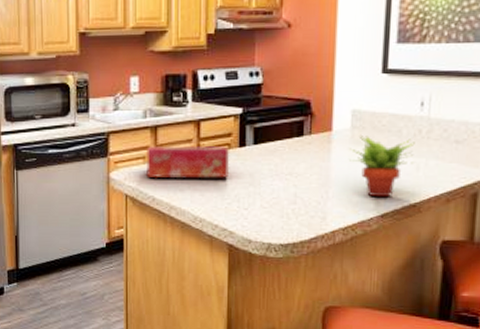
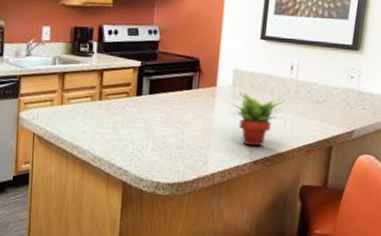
tissue box: present [147,146,230,178] -> none [53,90,129,123]

